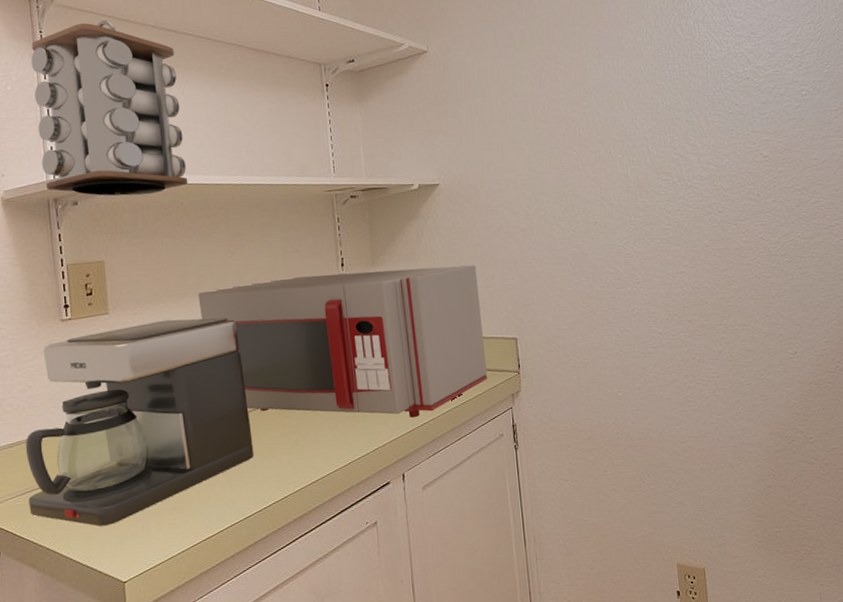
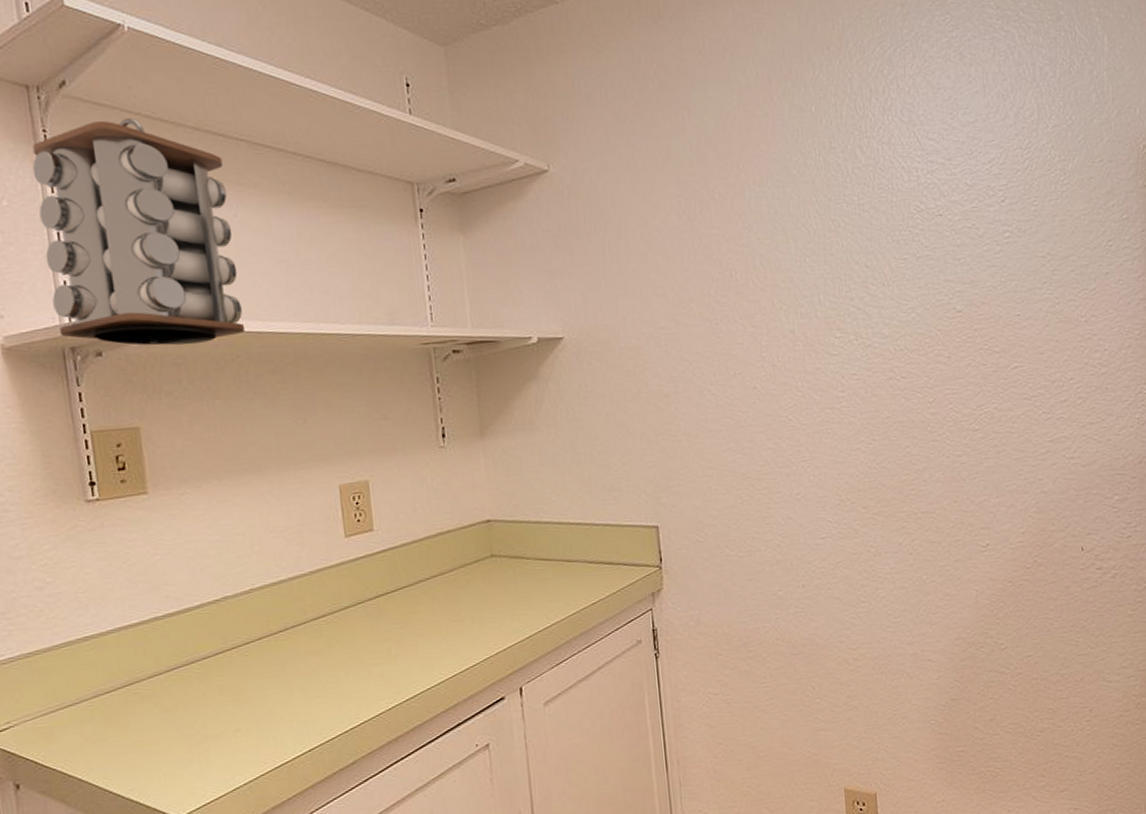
coffee maker: present [25,317,254,527] -> none [46,499,337,753]
microwave: present [198,265,488,418] -> none [261,437,623,622]

